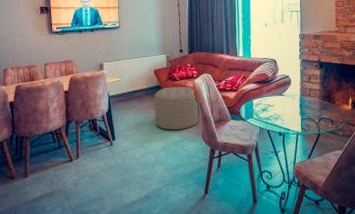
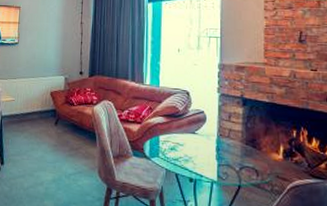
ottoman: present [154,86,199,130] -> none [47,111,97,162]

